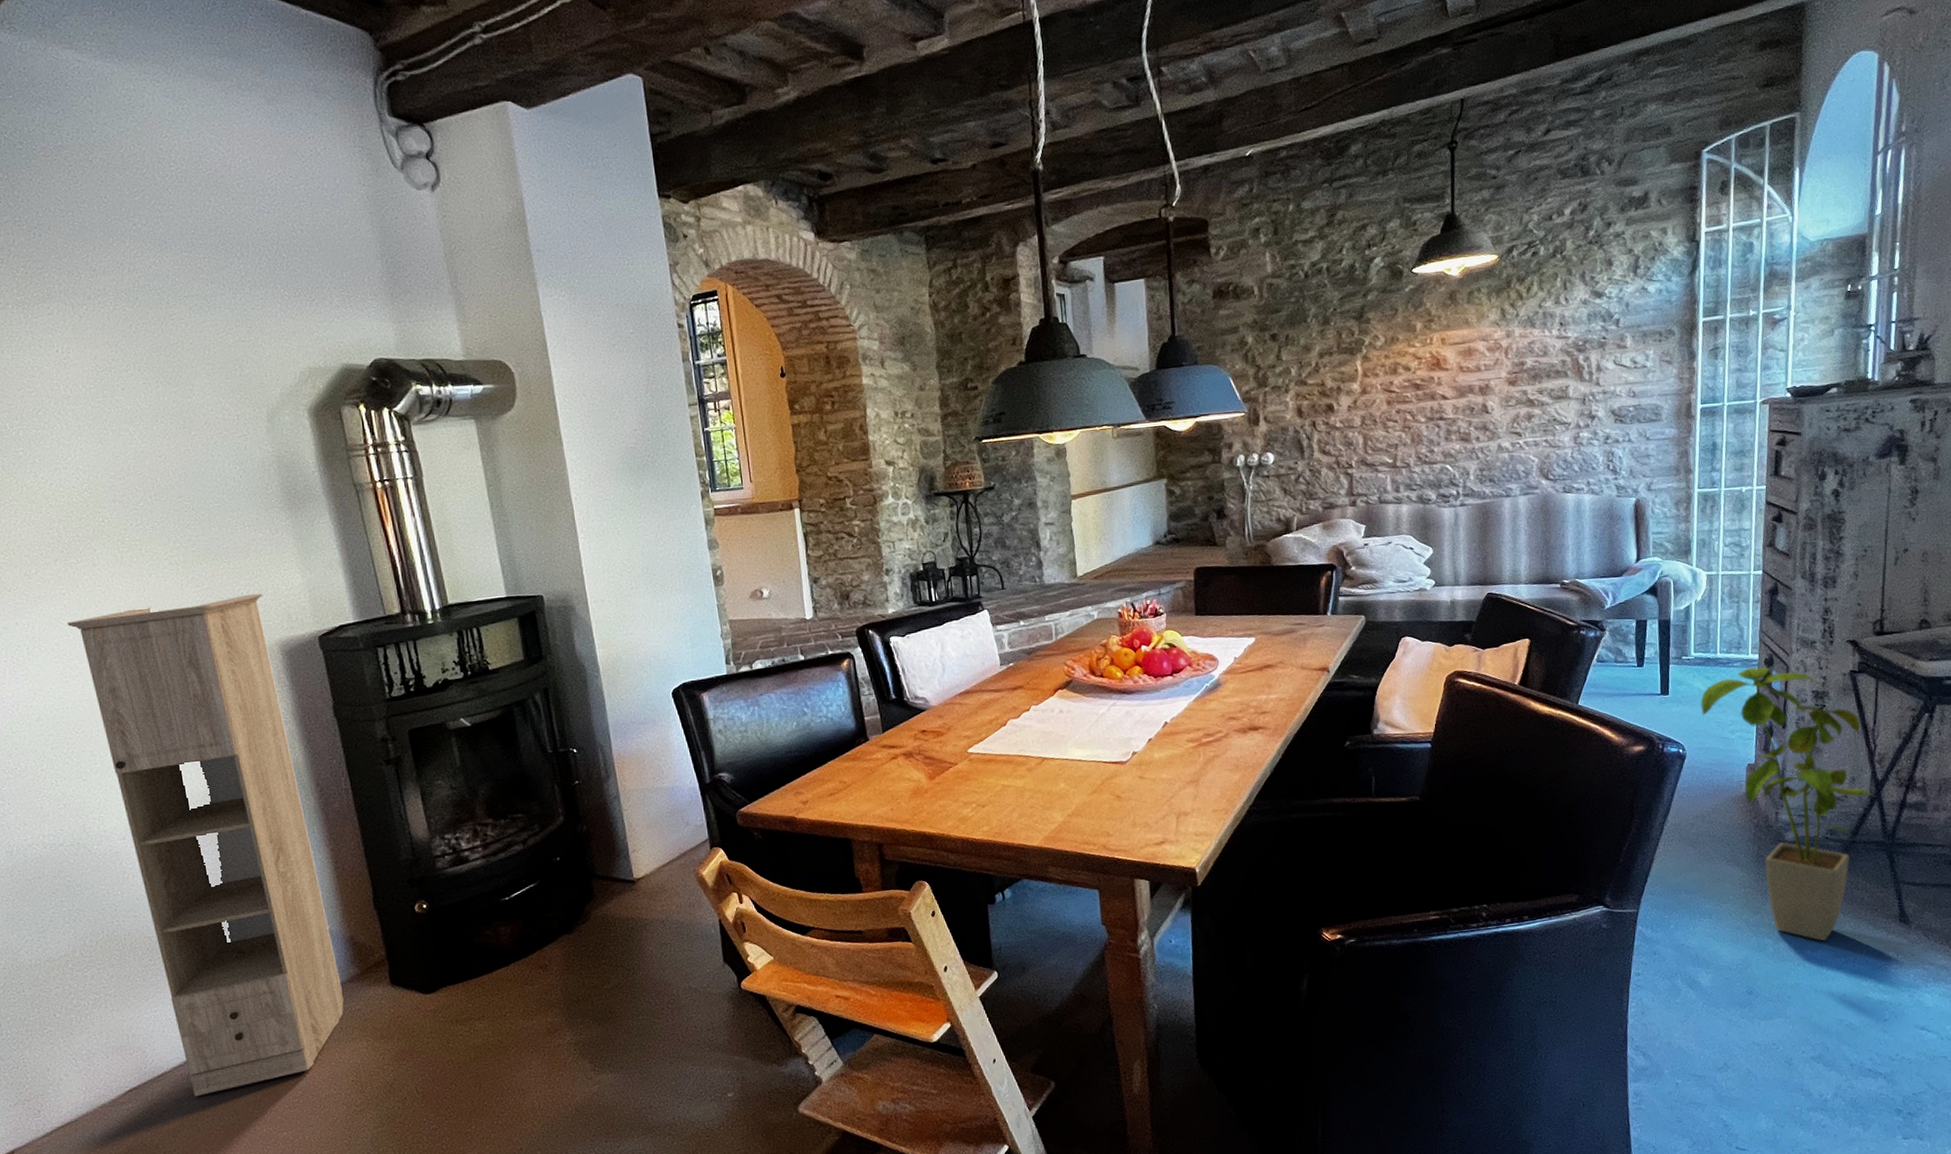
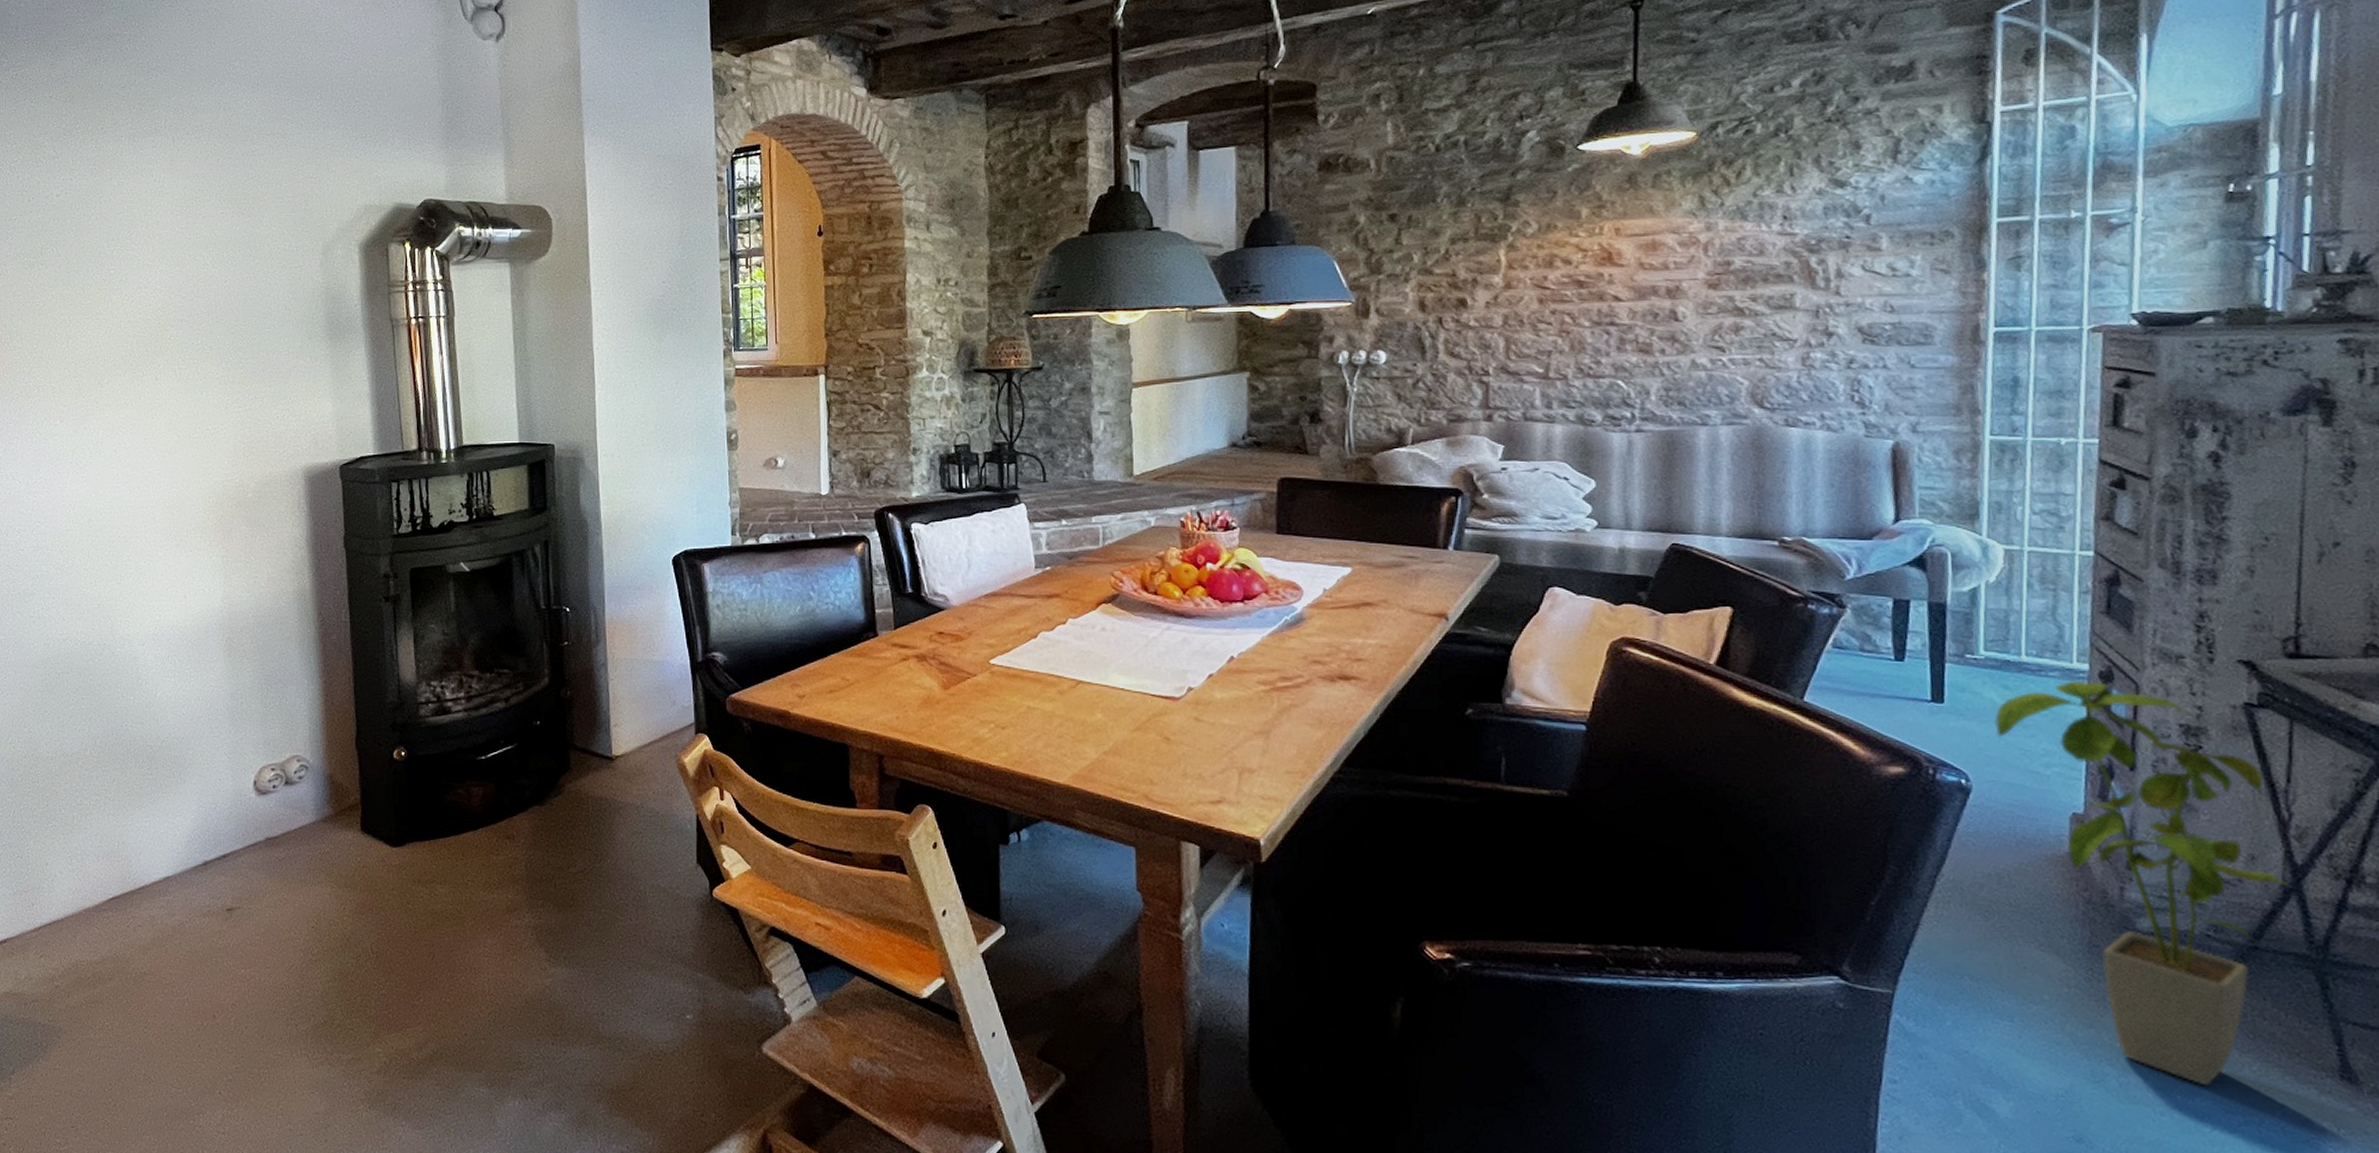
storage cabinet: present [67,593,344,1097] -> none [126,418,315,917]

